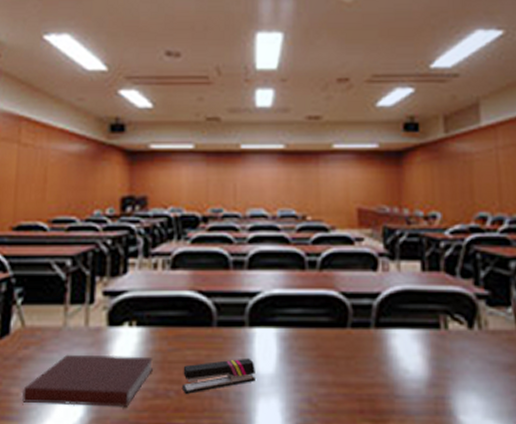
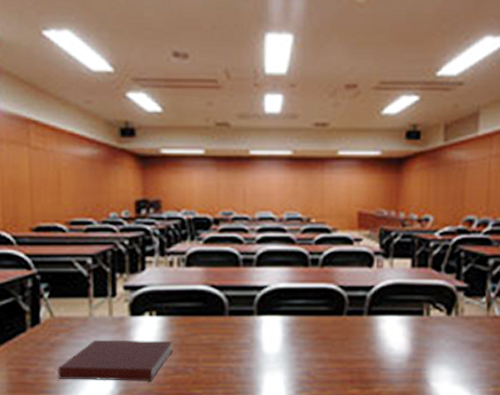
stapler: present [181,358,255,394] -> none [198,340,263,370]

